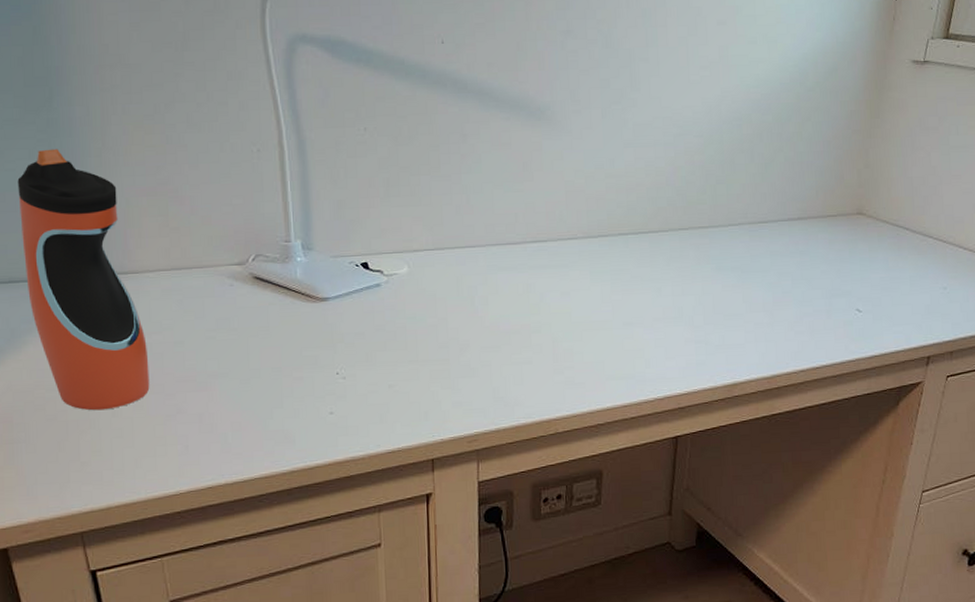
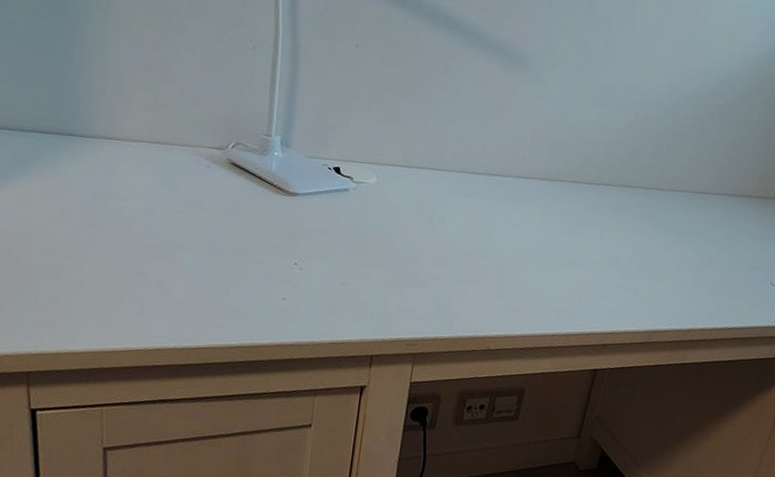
water bottle: present [17,148,150,411] -> none [10,9,119,262]

